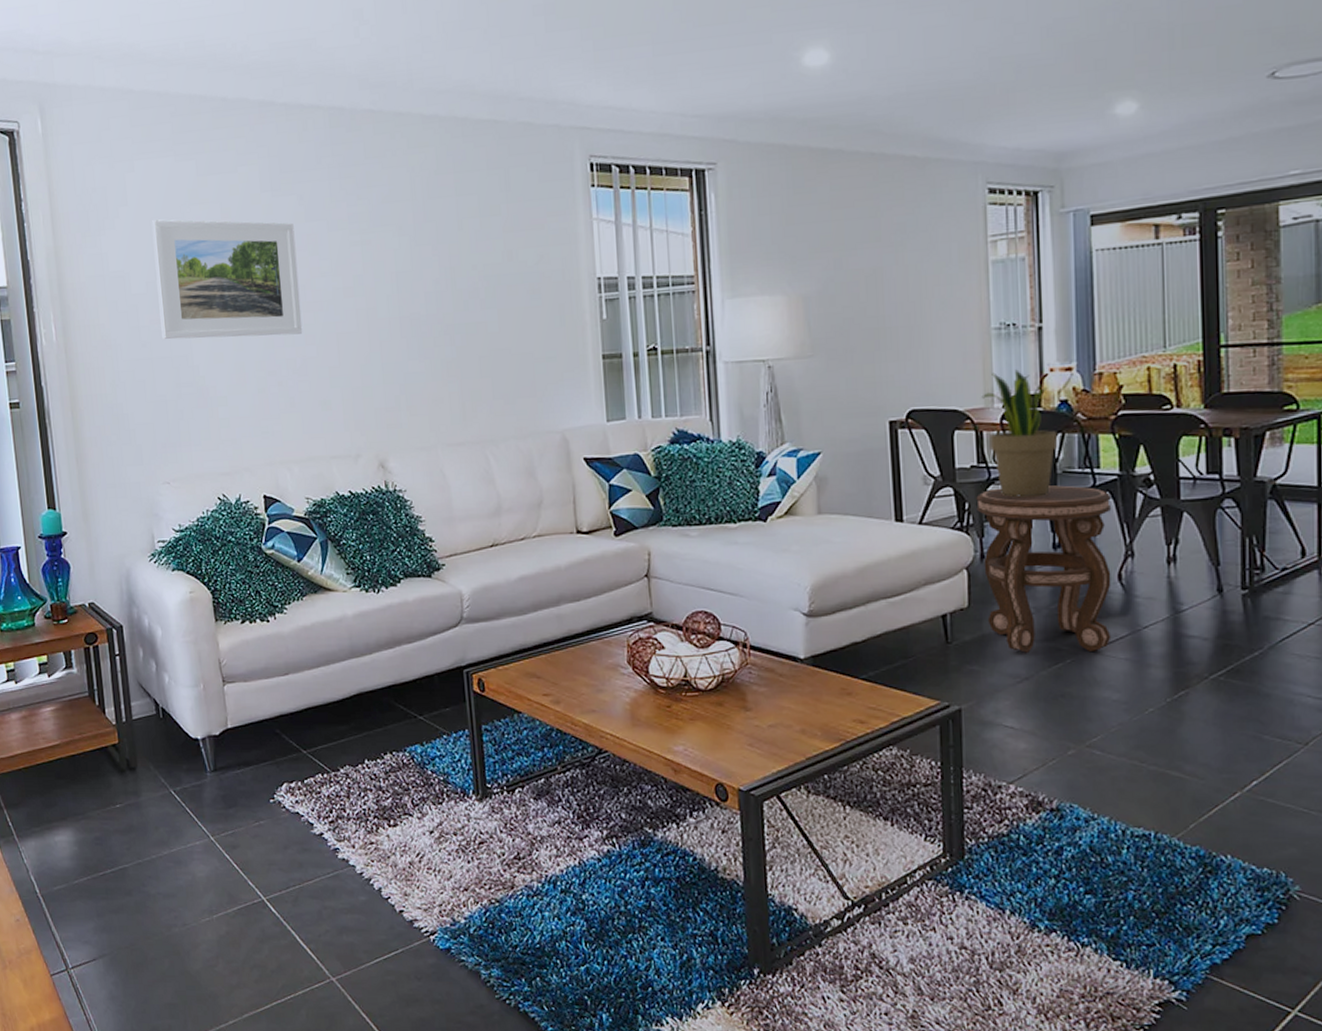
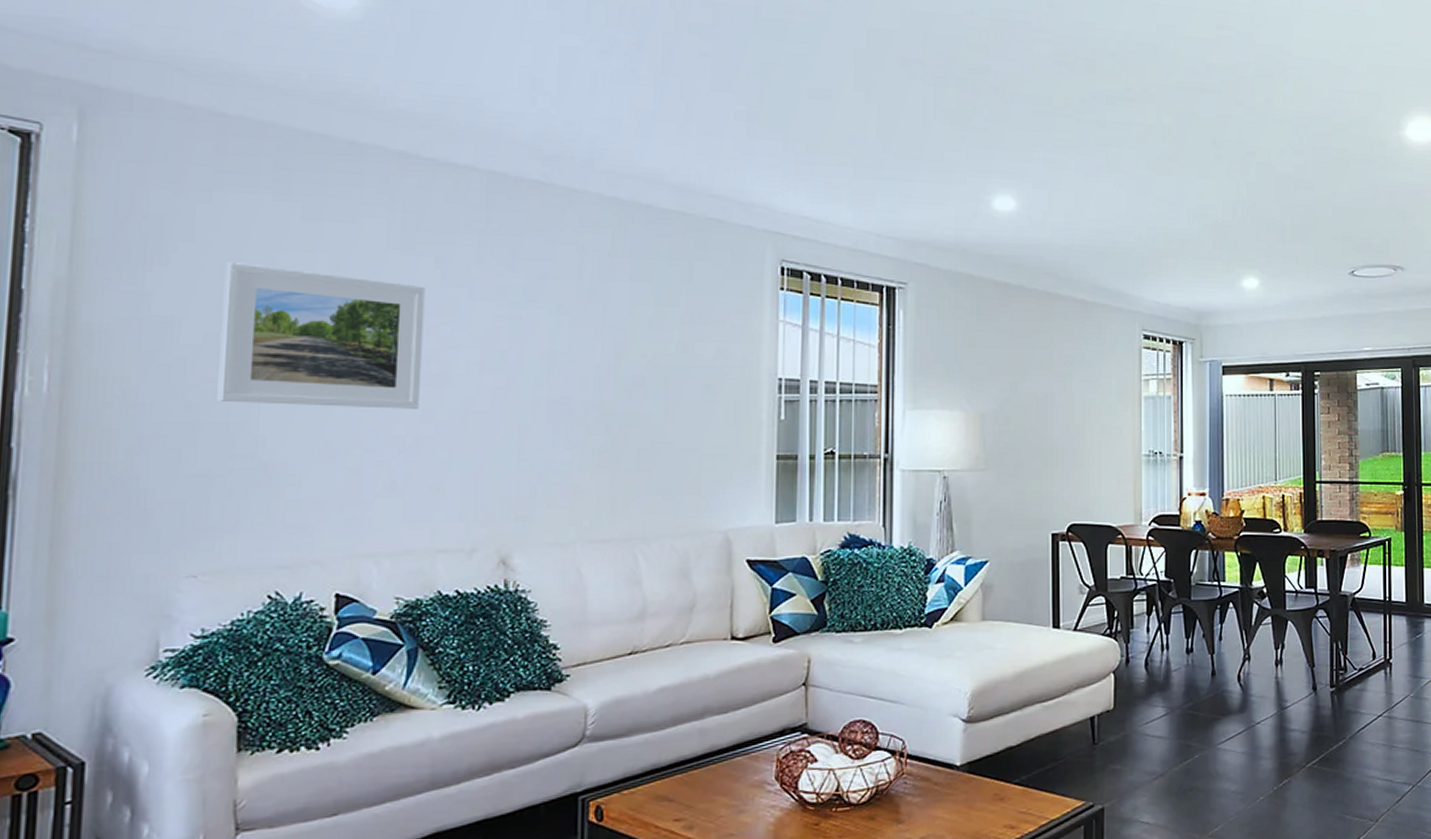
side table: present [976,485,1112,653] -> none [1124,596,1233,751]
potted plant: present [981,369,1058,498] -> none [1132,492,1193,607]

